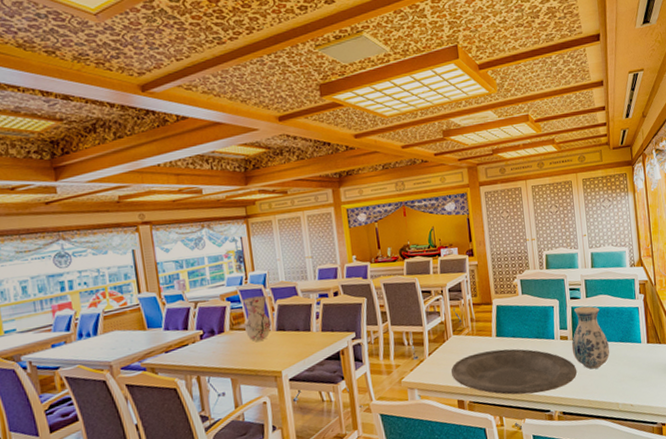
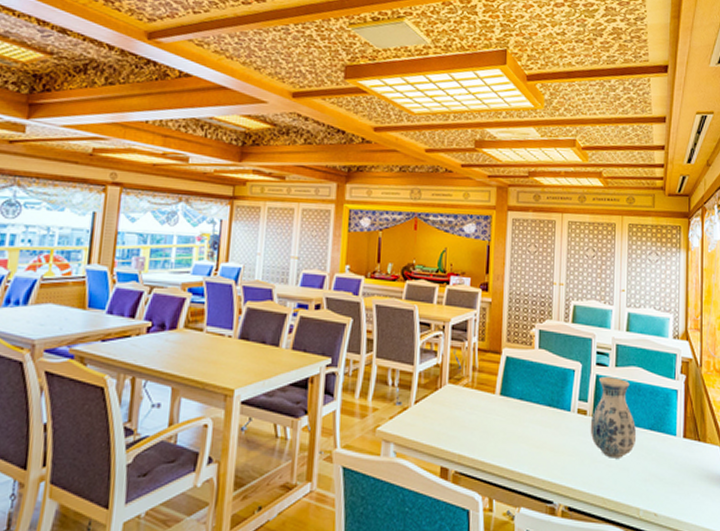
vase: present [243,295,272,342] -> none [201,292,236,349]
dish: present [450,349,578,395] -> none [438,411,593,477]

